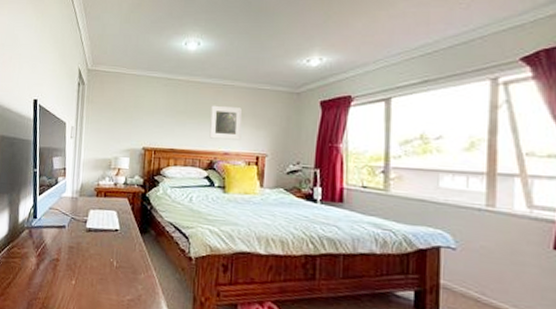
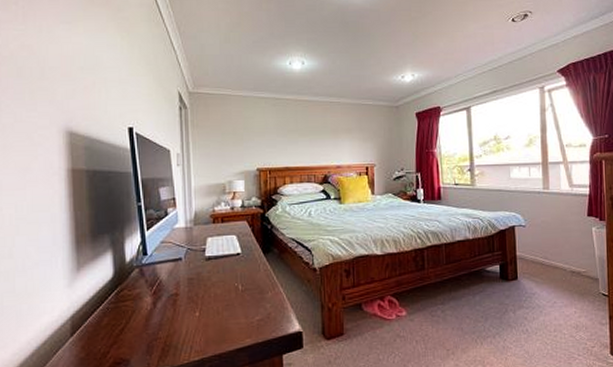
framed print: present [209,105,243,140] -> none [321,122,351,154]

